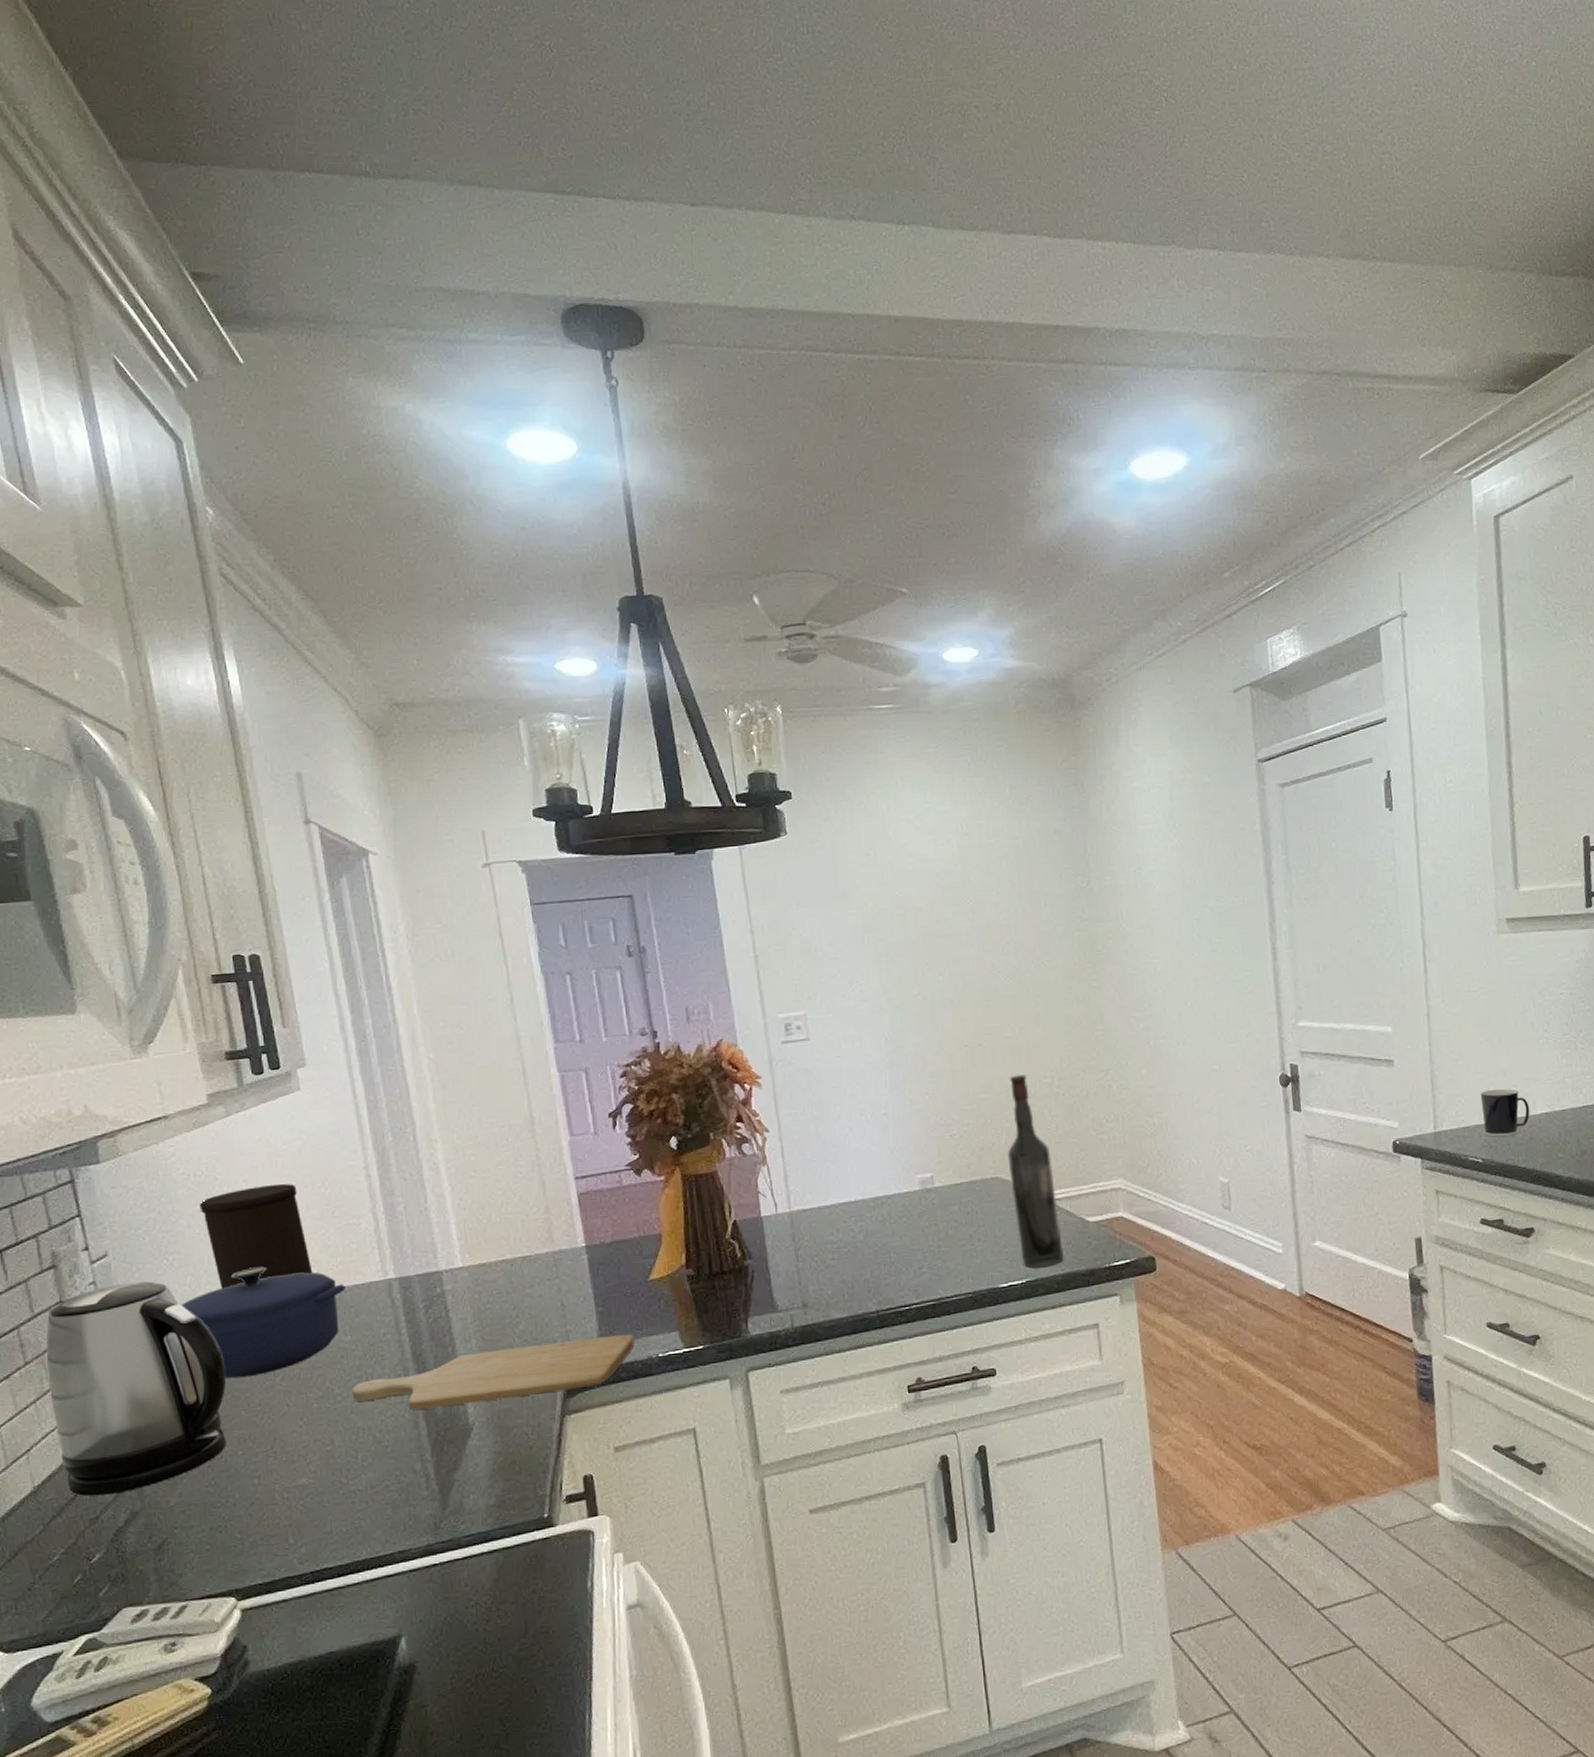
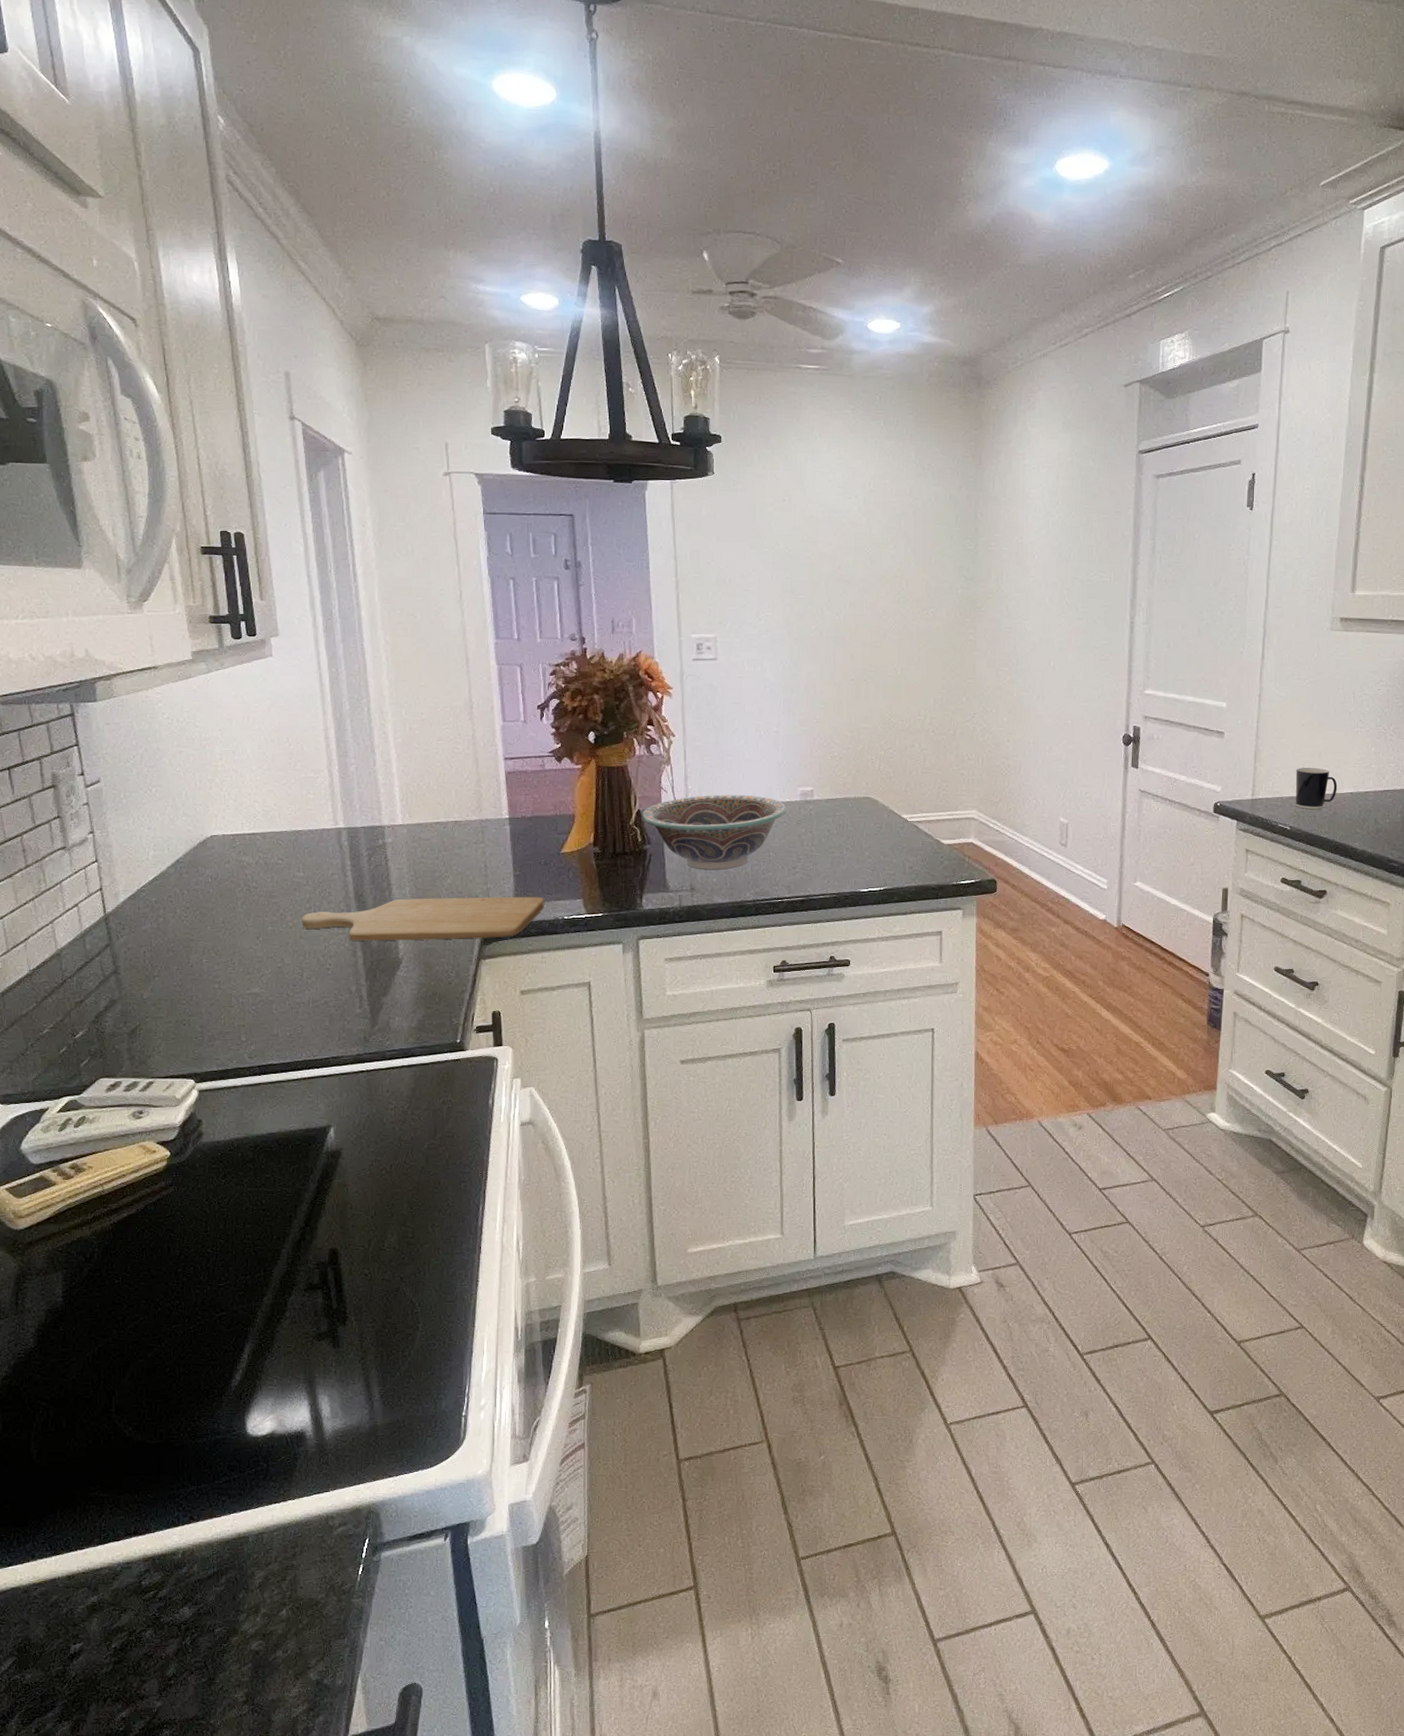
kettle: present [46,1281,227,1497] -> none [44,807,196,984]
cooking pot: present [181,1266,346,1379] -> none [161,805,301,898]
canister: present [199,1183,313,1289] -> none [180,736,275,821]
decorative bowl: none [738,1189,906,1283] -> present [641,794,787,871]
wine bottle: present [1007,1074,1065,1268] -> none [879,709,919,879]

